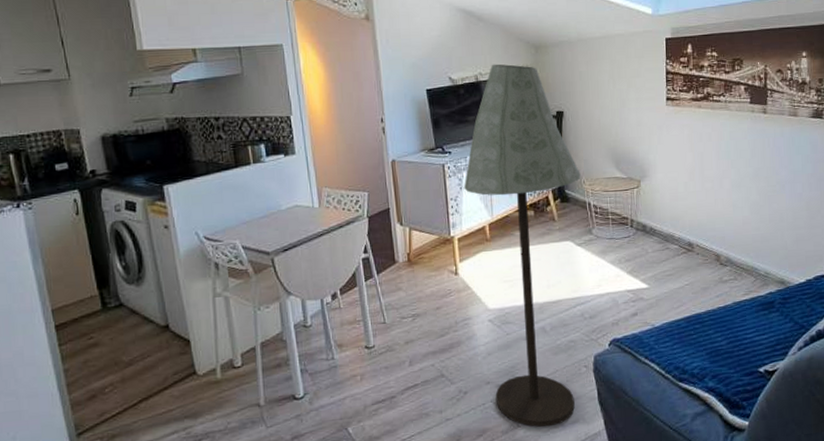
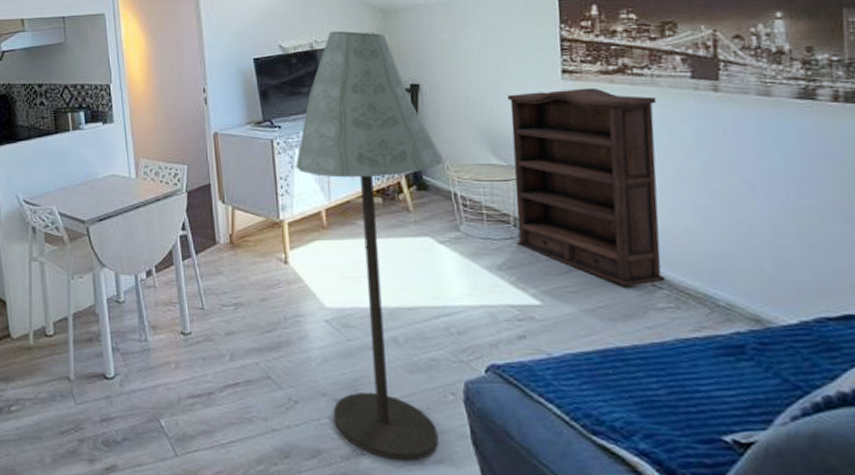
bookshelf: none [628,112,728,267] -> present [508,87,665,286]

